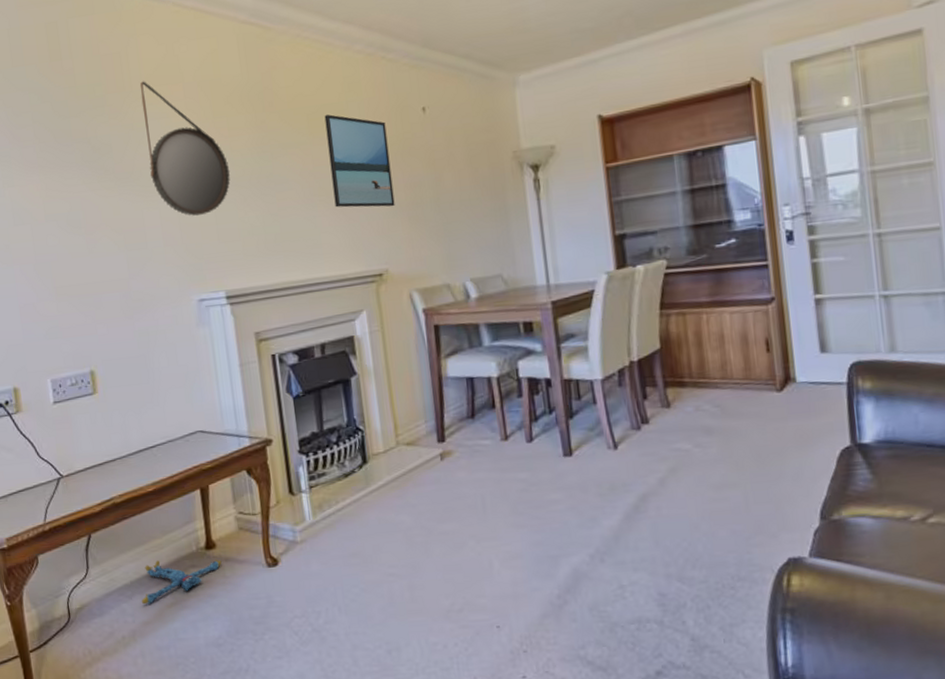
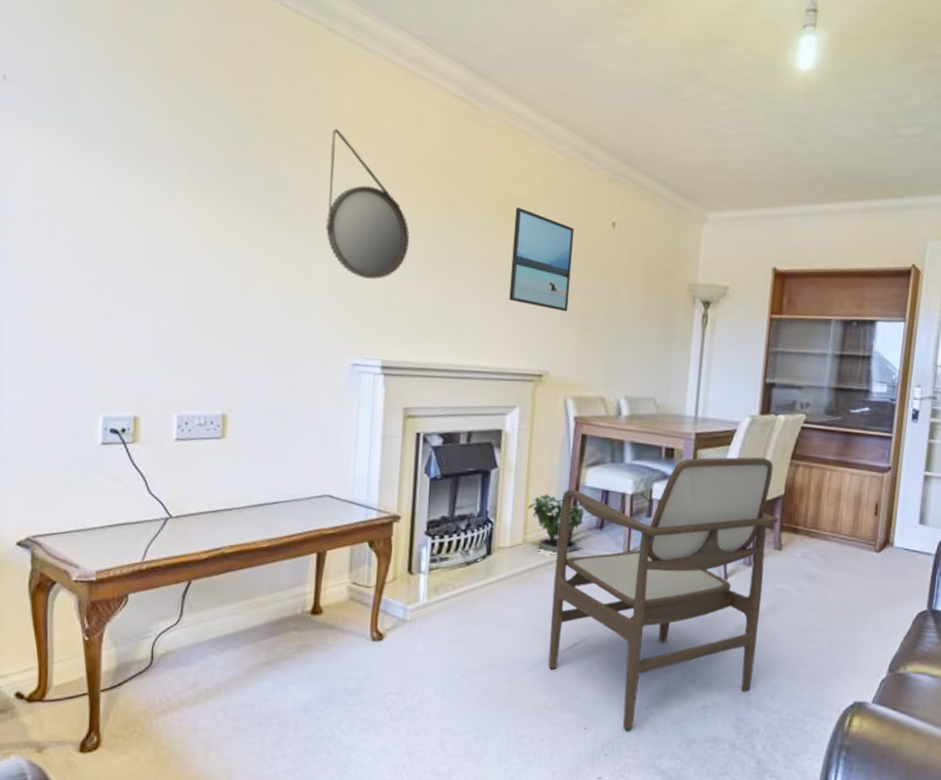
plush toy: present [142,559,222,605] -> none [234,617,325,660]
potted plant: none [394,386,459,453] -> present [527,491,584,555]
armchair: none [426,313,668,623] -> present [548,456,778,730]

